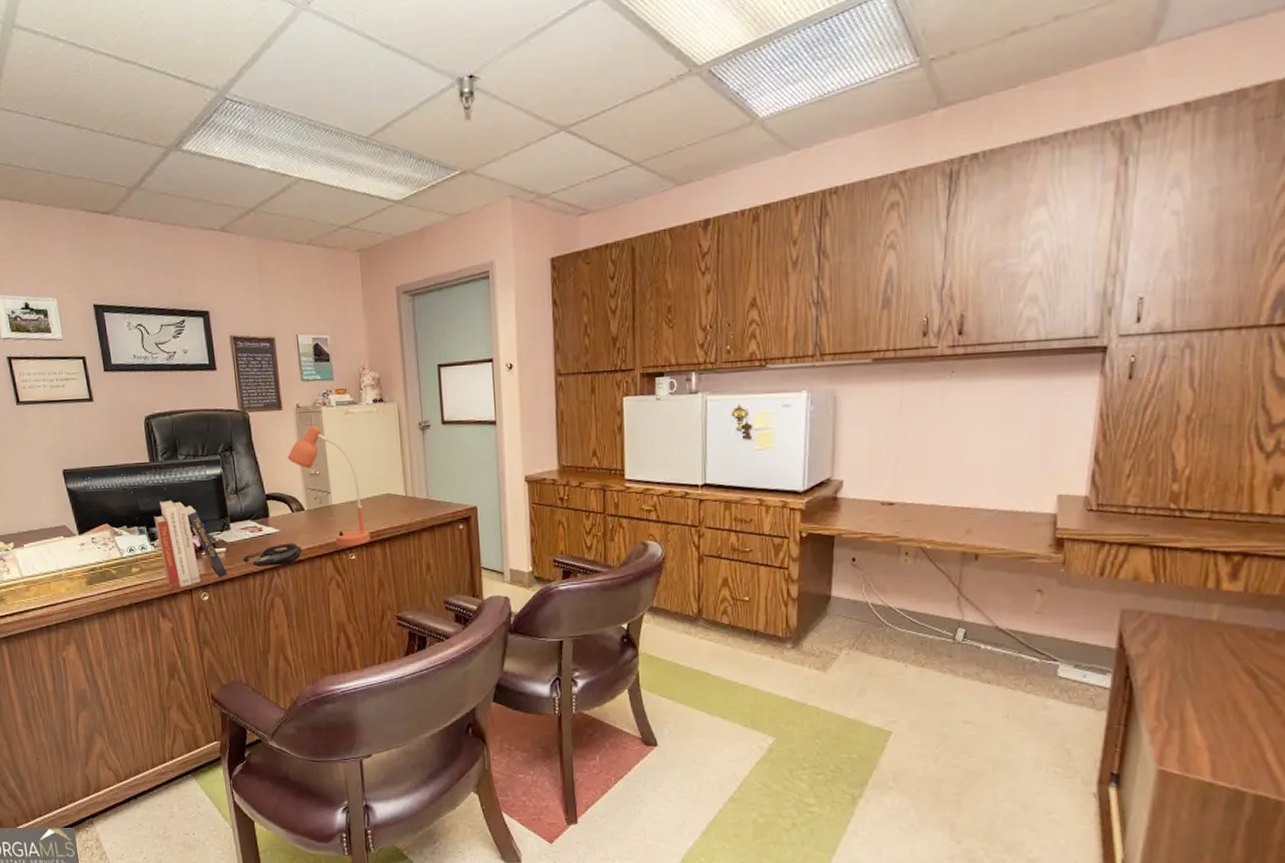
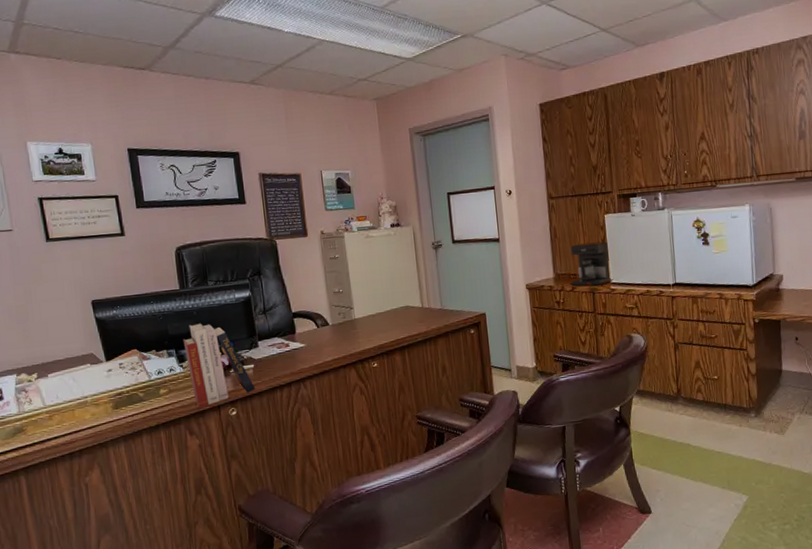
telephone: present [243,543,302,568] -> none [270,355,327,381]
desk lamp: present [287,425,371,546] -> none [312,249,391,356]
coffee maker: none [578,429,629,483] -> present [570,241,613,287]

